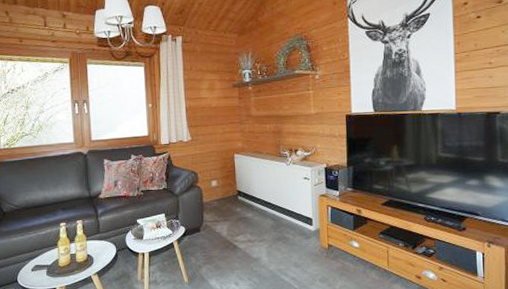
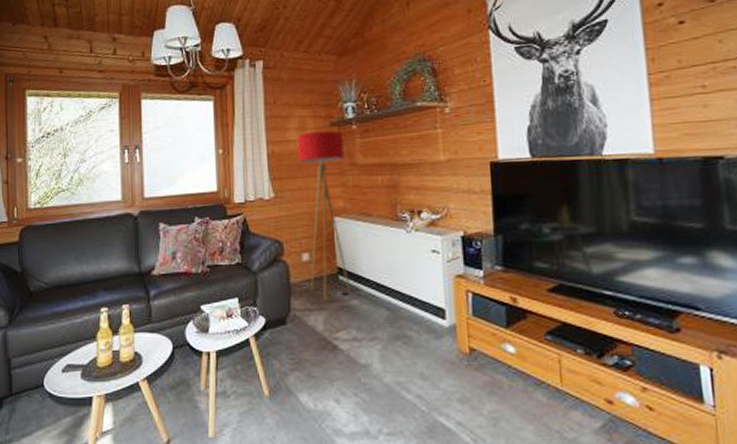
floor lamp: none [207,90,247,214] -> present [296,130,351,300]

